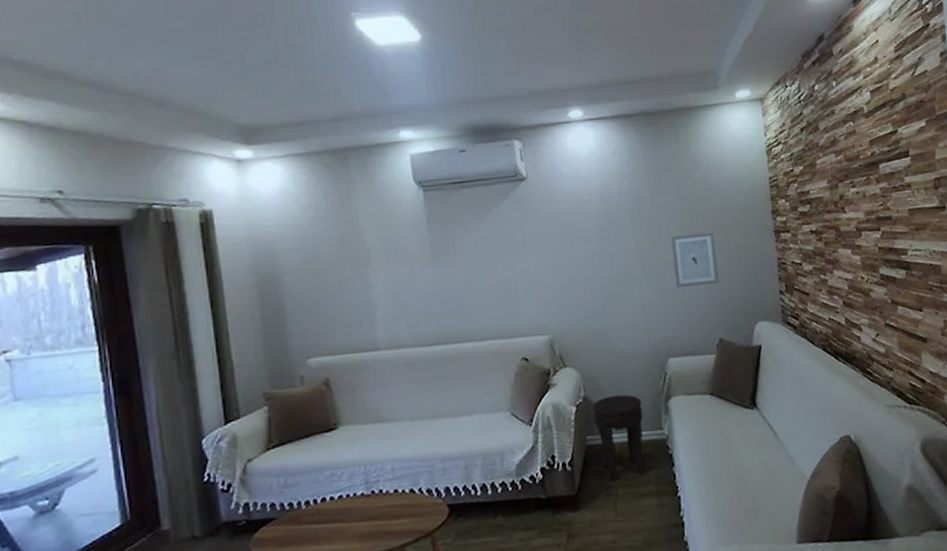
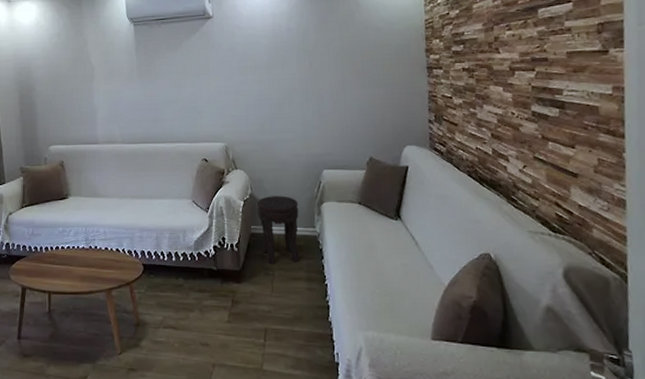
wall art: present [671,231,719,288] -> none [331,65,372,112]

